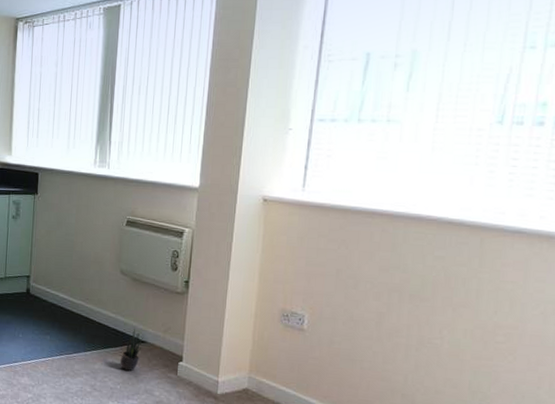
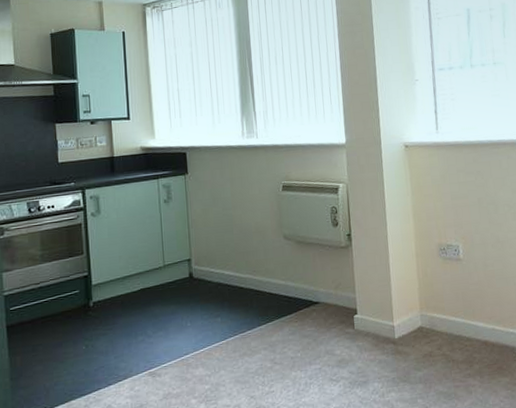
potted plant: present [120,328,144,371] -> none [296,291,317,336]

